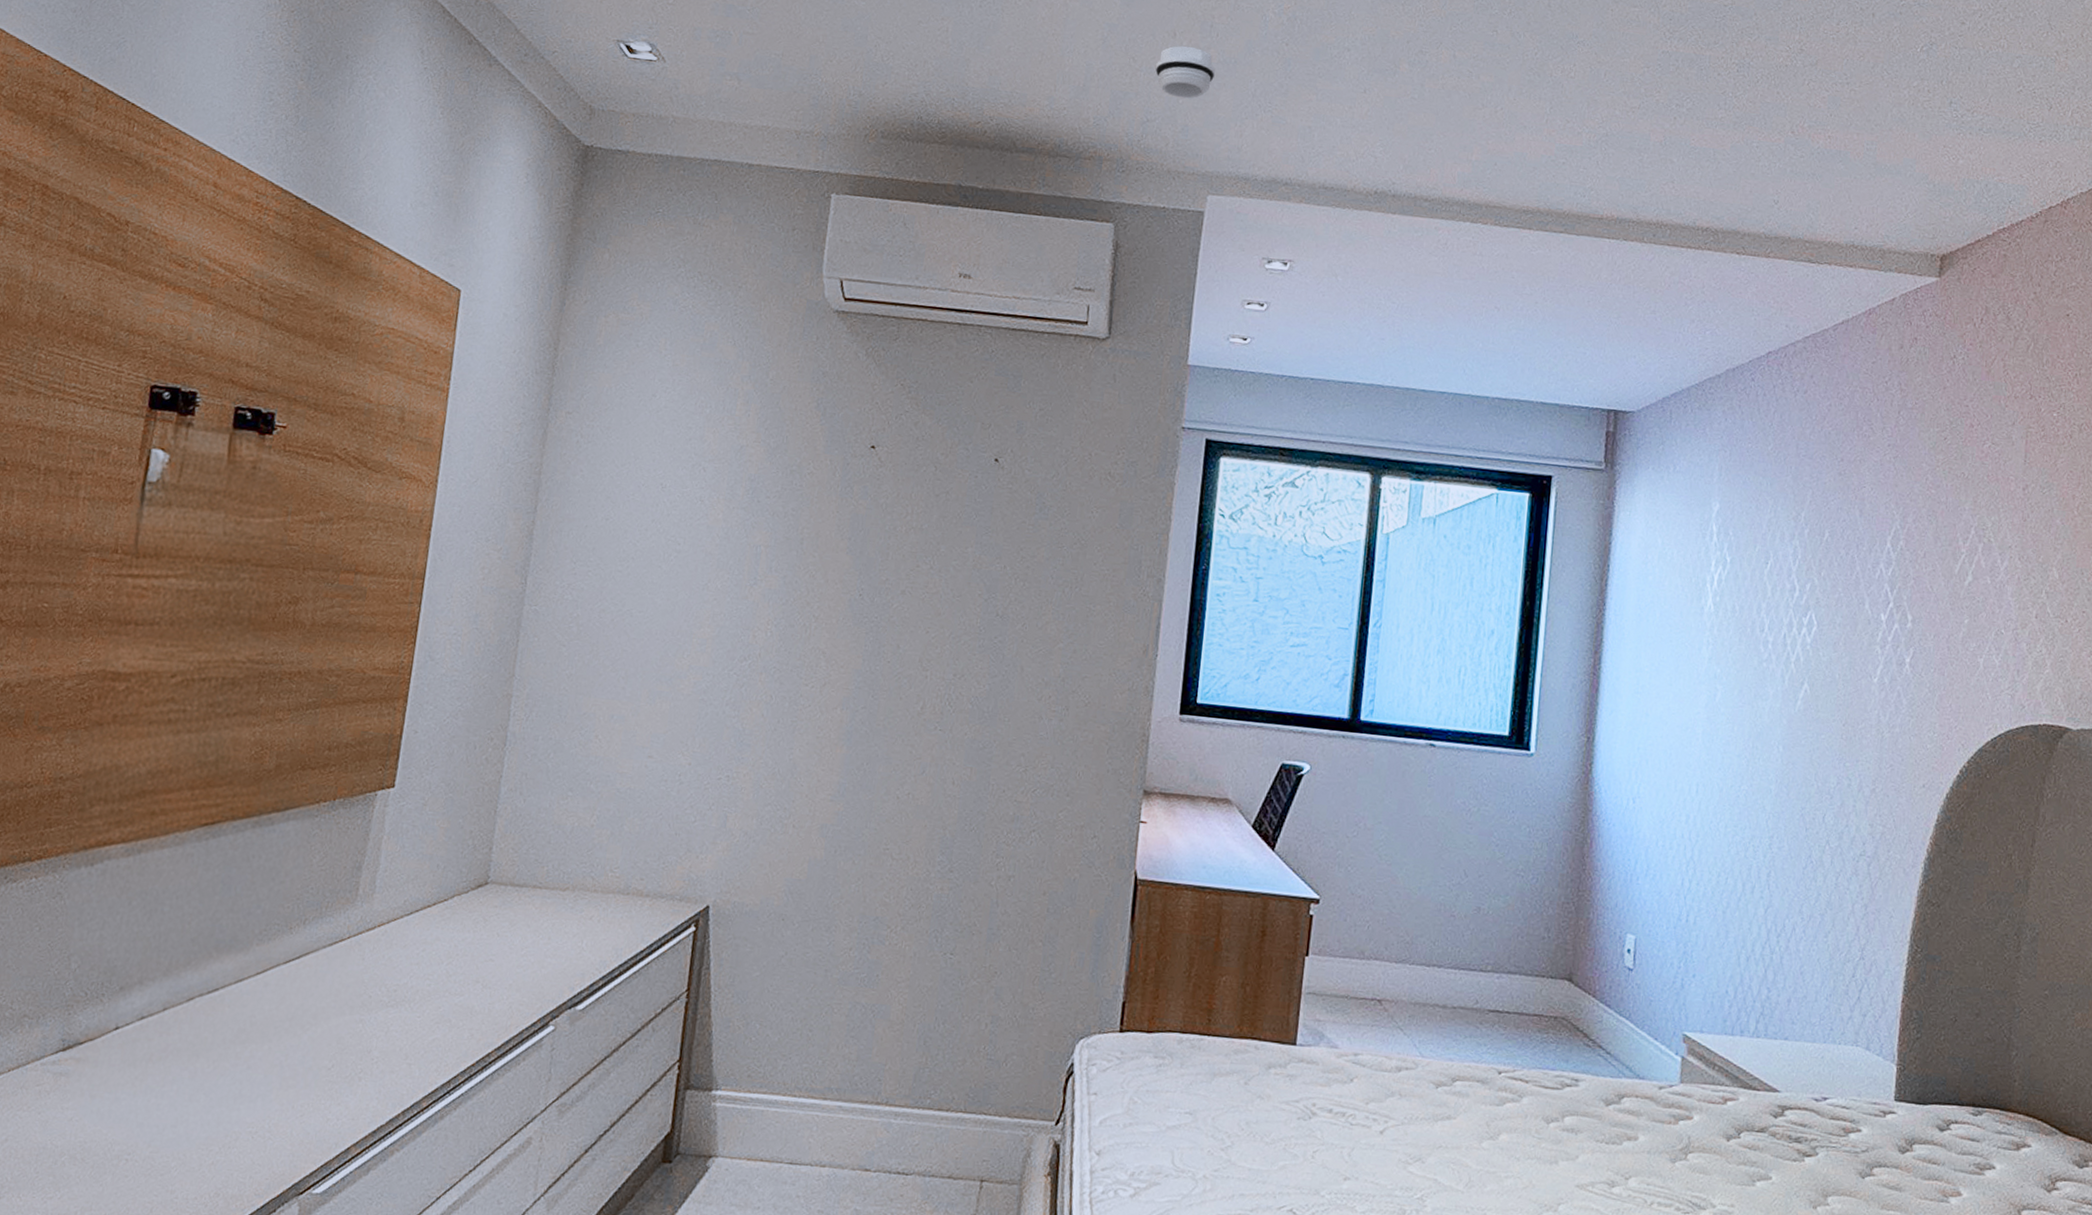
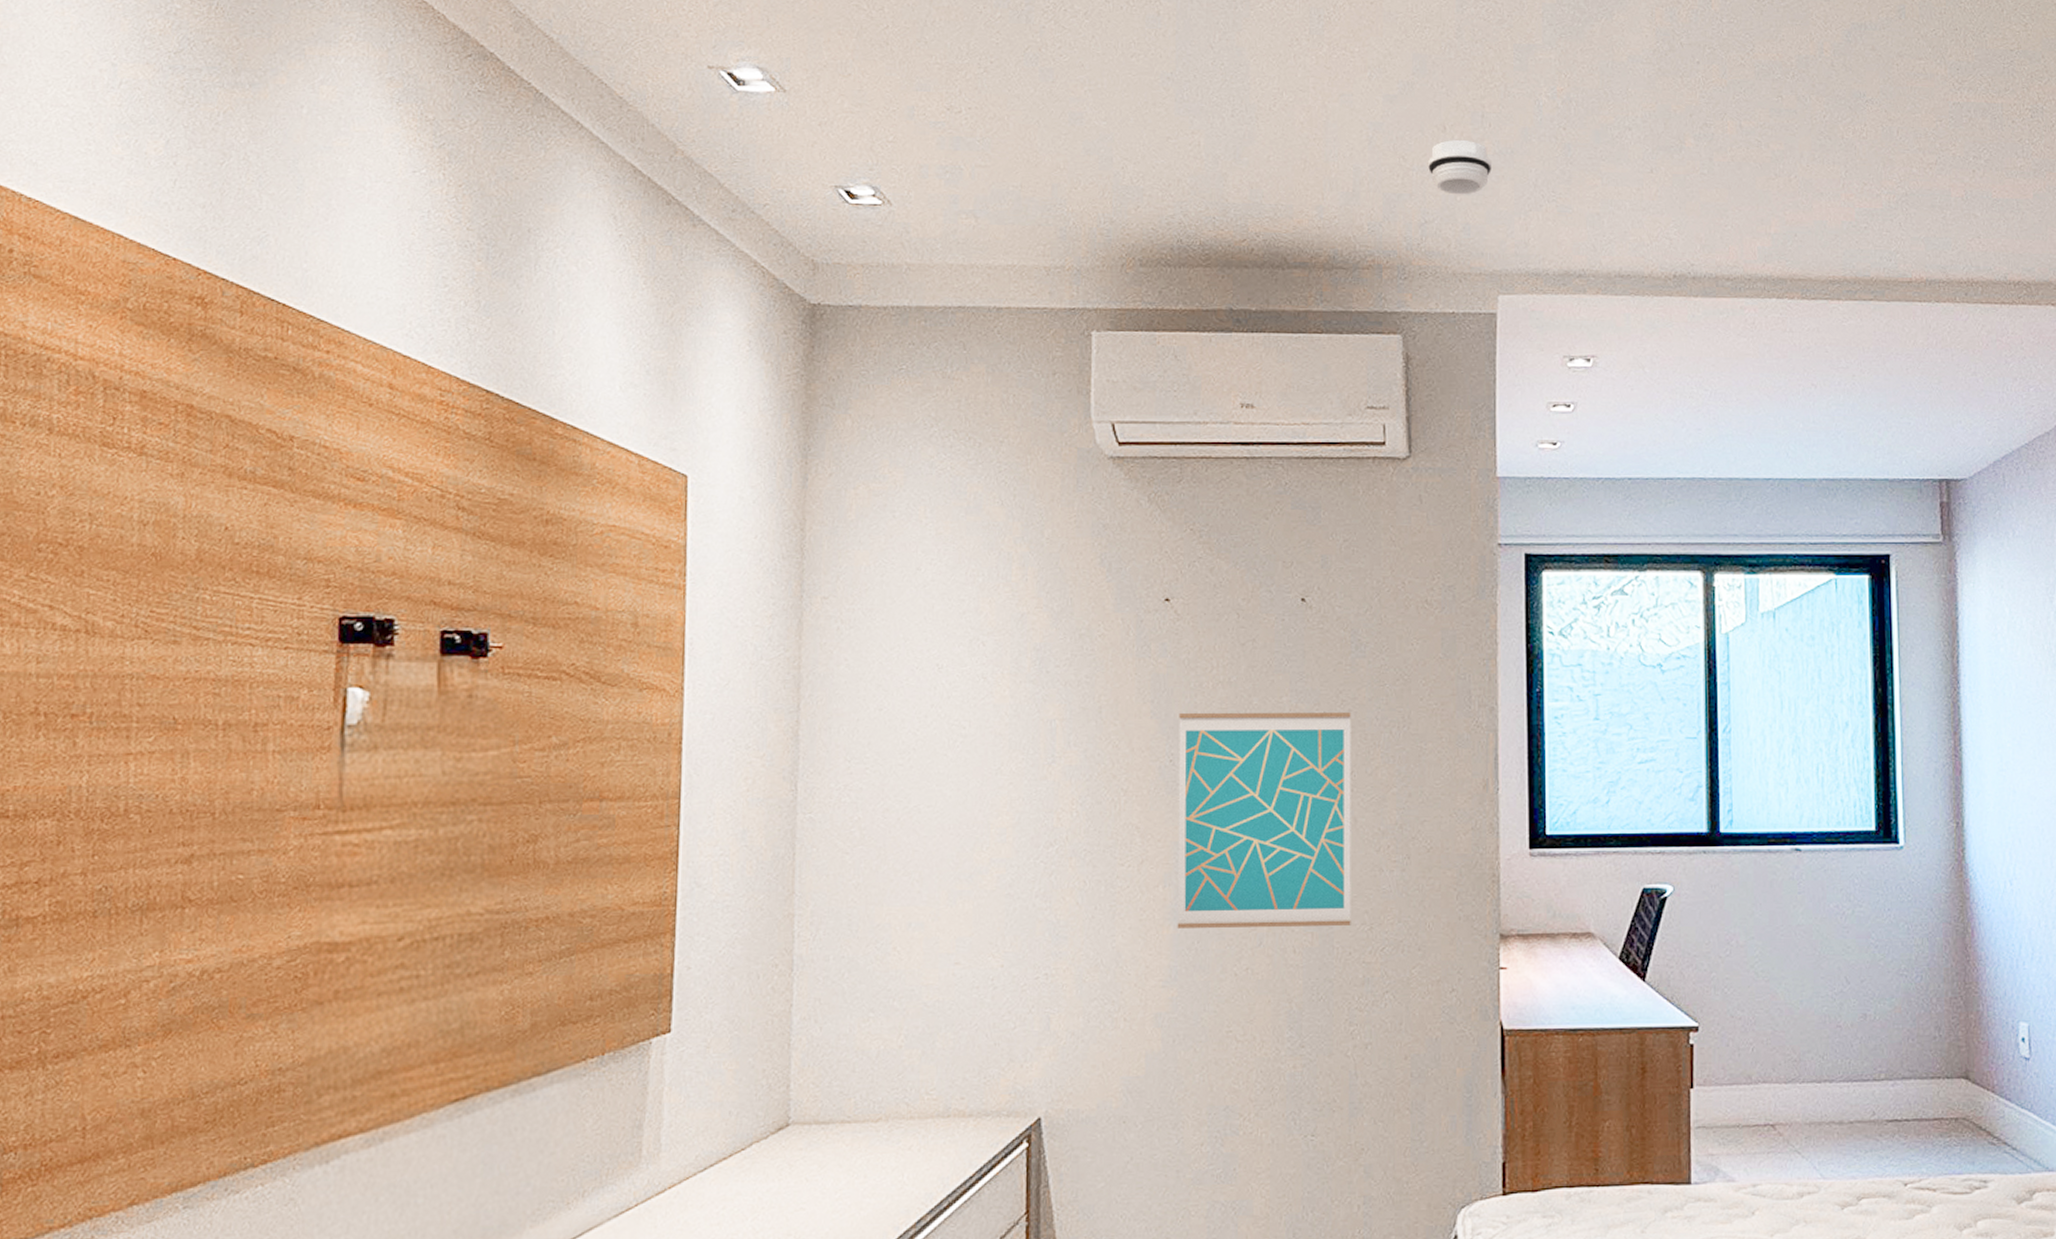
wall art: none [849,552,1029,765] -> present [1177,711,1351,928]

